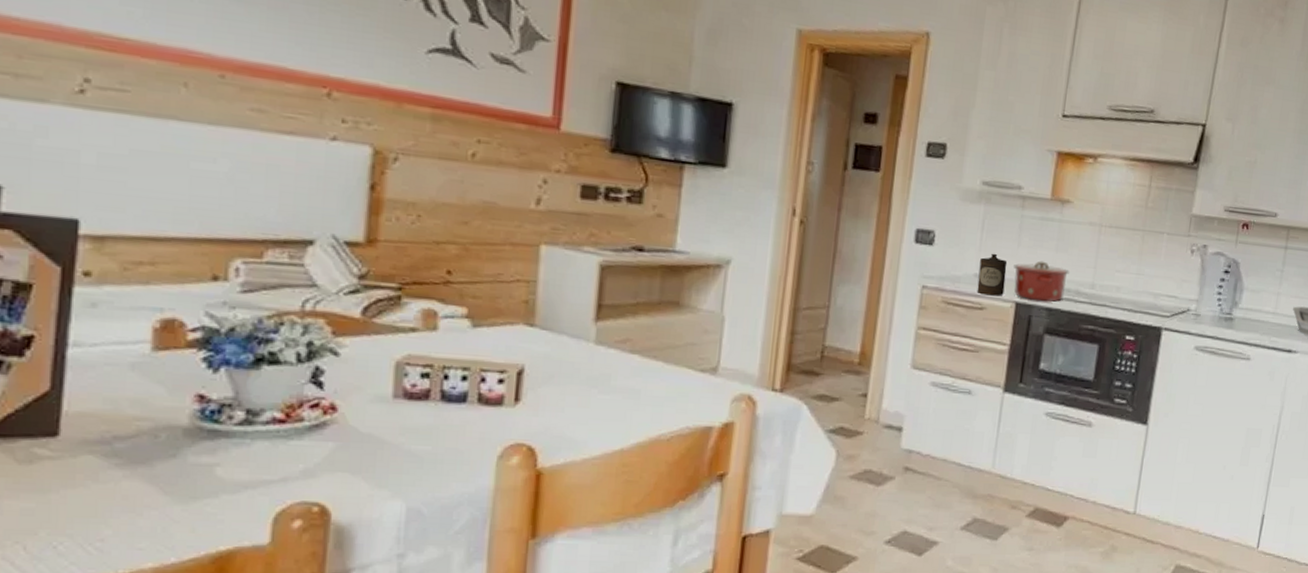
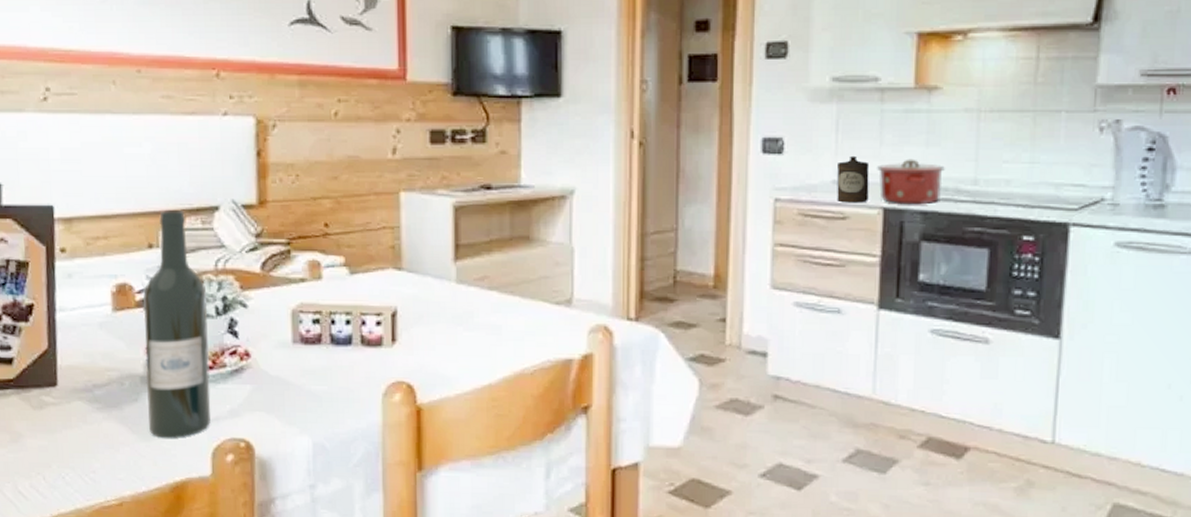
wine bottle: none [187,239,287,501] -> present [143,210,211,438]

